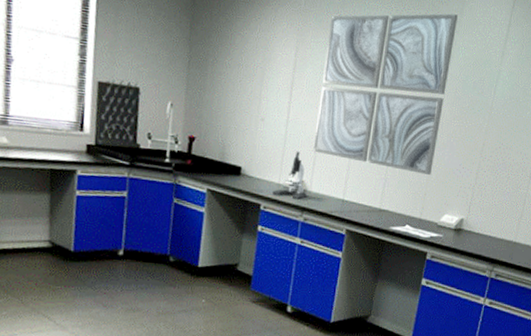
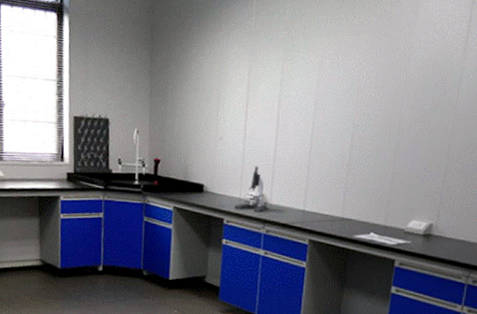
wall art: present [313,13,458,175] -> none [271,17,412,181]

